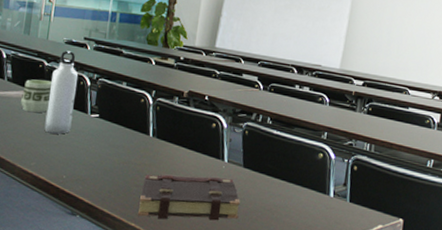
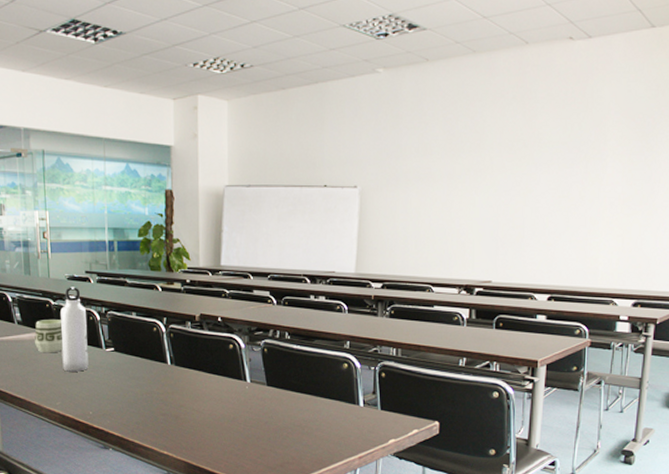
book: present [137,174,240,221] -> none [168,399,269,445]

